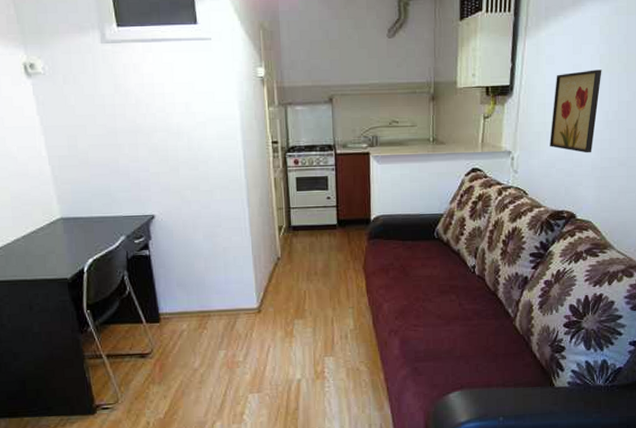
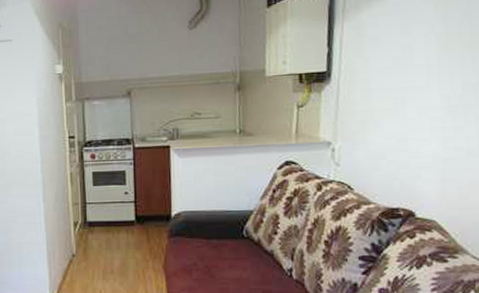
wall art: present [550,69,602,153] -> none [377,50,439,143]

